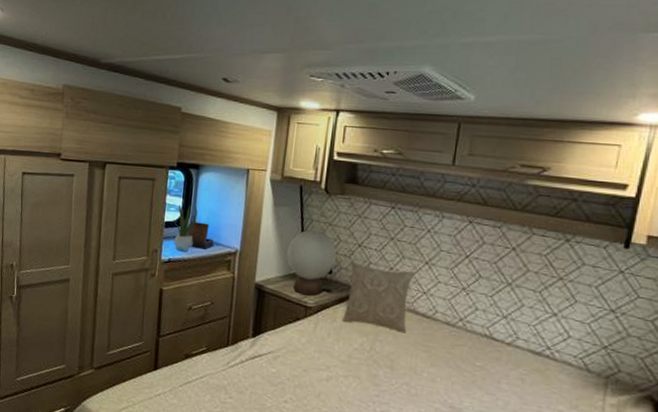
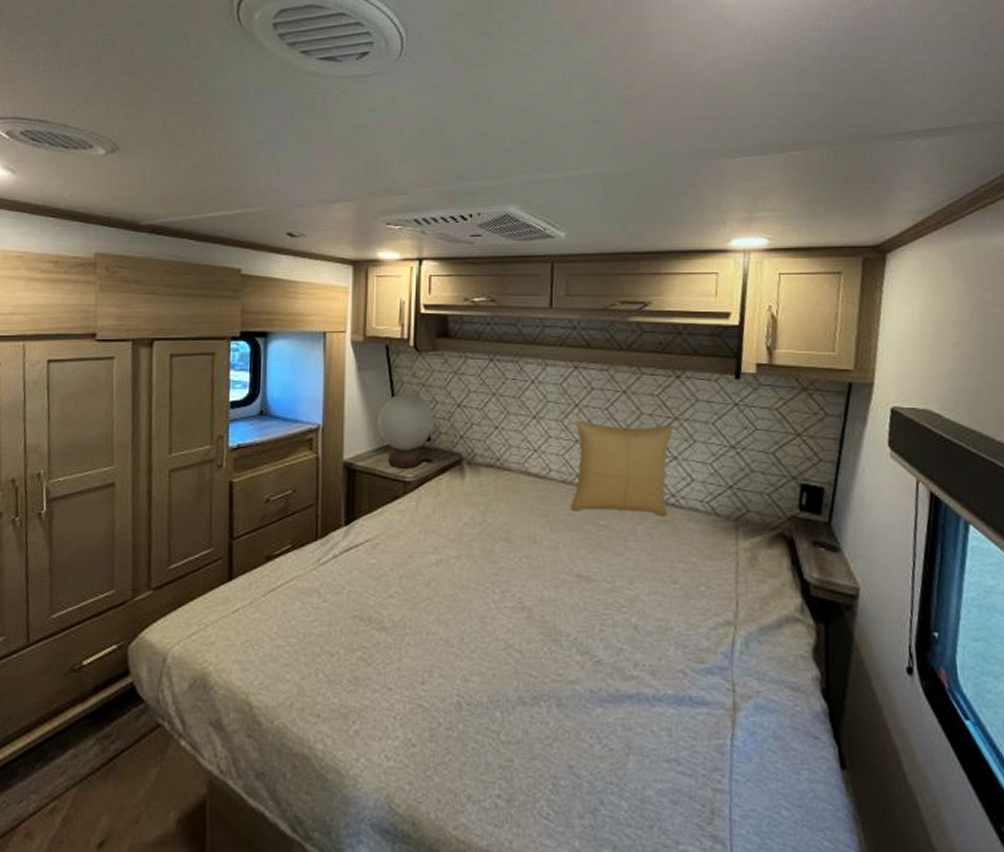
potted plant: present [174,205,198,252] -> none [241,379,269,435]
jewelry box: present [188,221,215,250] -> none [259,398,292,429]
pillow: present [343,262,415,333] -> none [448,425,523,499]
pillow: none [451,269,557,366] -> present [571,419,673,516]

